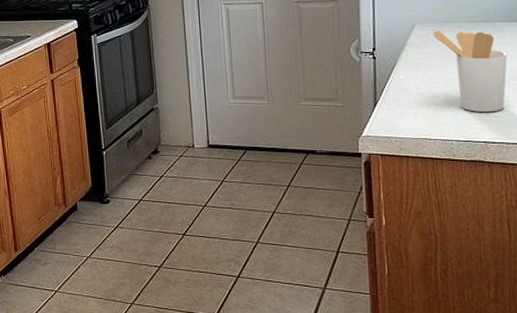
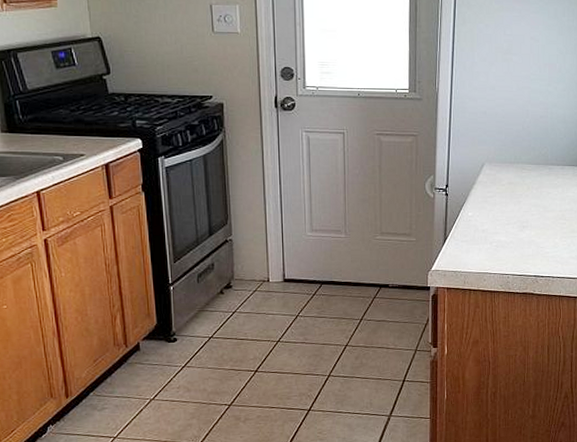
utensil holder: present [433,30,508,113] -> none [499,170,560,249]

